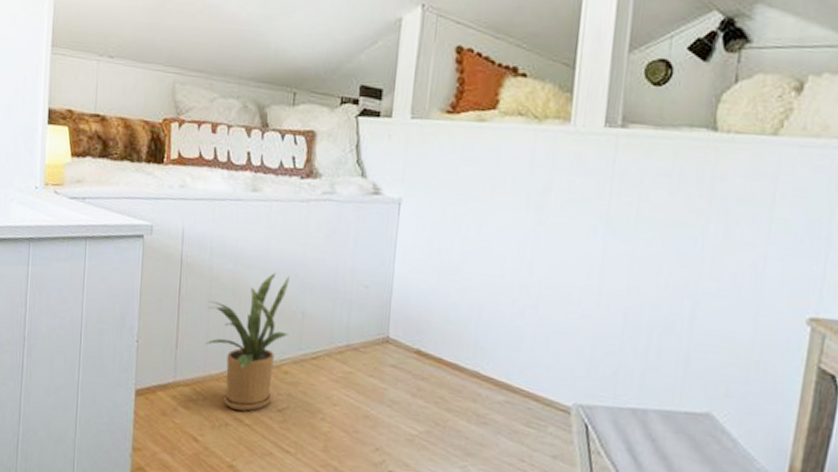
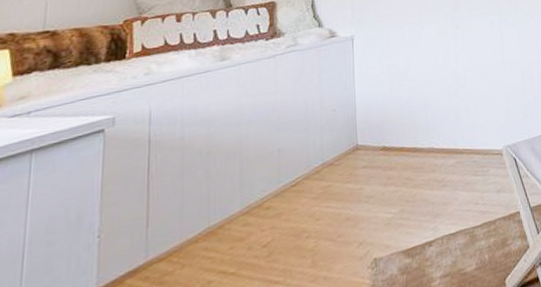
house plant: present [205,273,289,412] -> none [180,123,266,265]

